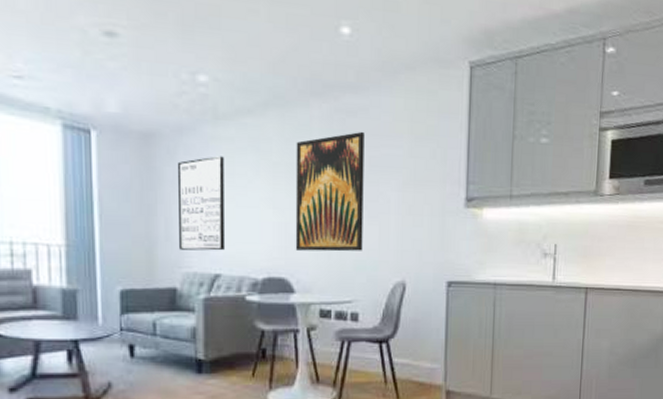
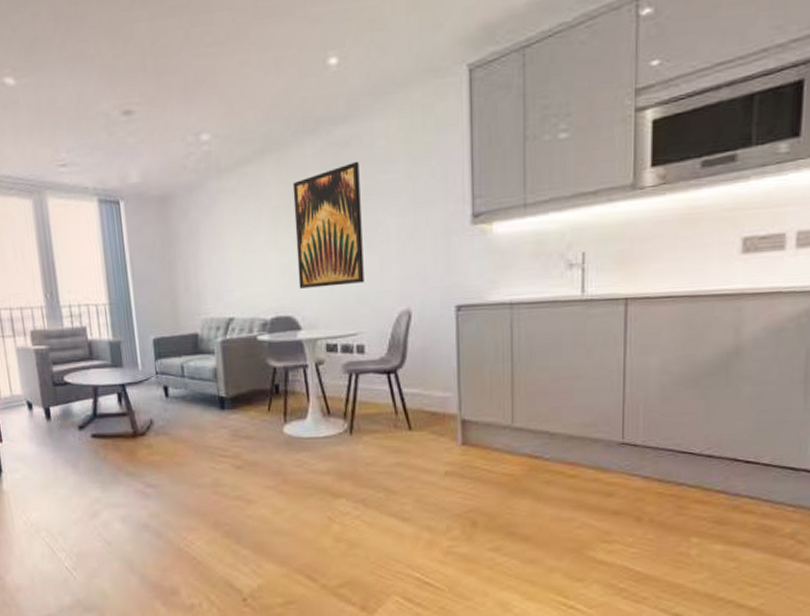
wall art: present [178,156,224,251] -> none [191,207,235,299]

